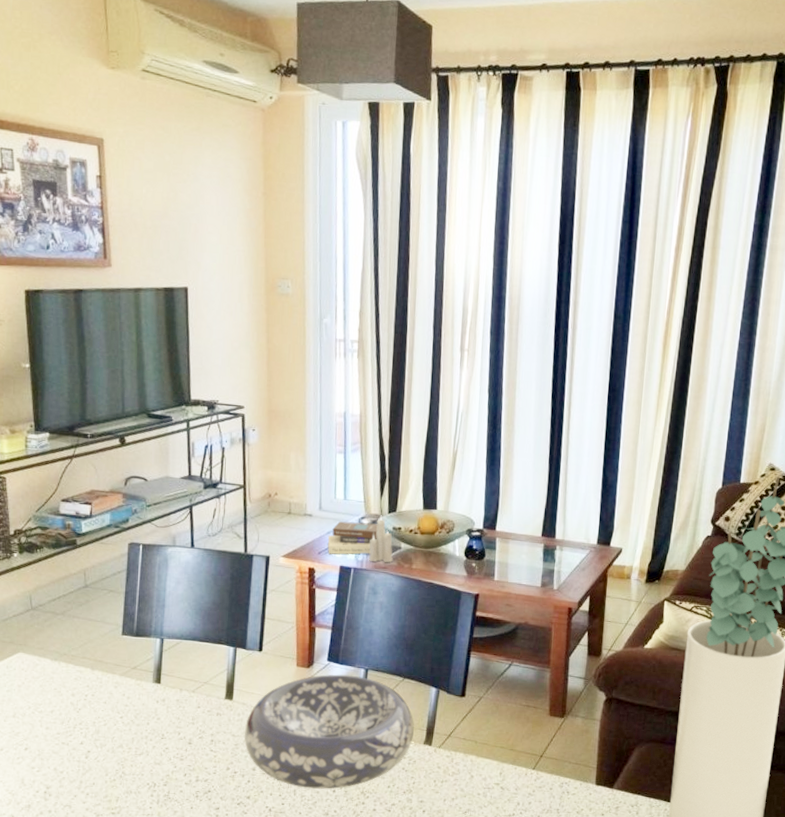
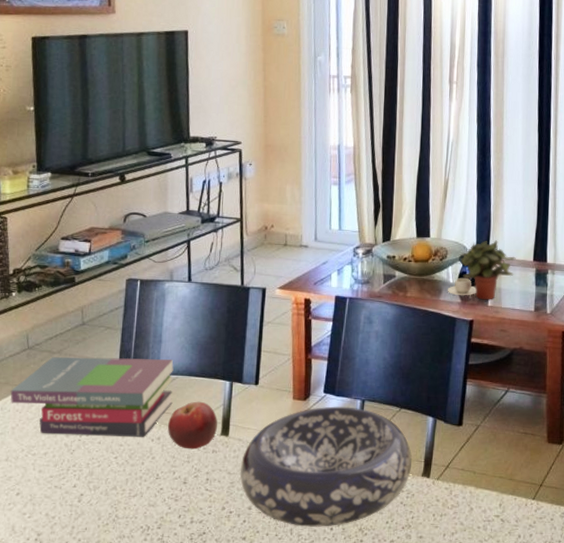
books: none [15,618,177,698] -> present [10,357,174,437]
fruit: none [172,665,222,712] -> present [168,401,218,450]
books: present [327,521,378,555] -> none [323,251,373,285]
candle: present [369,515,393,562] -> none [364,244,388,291]
teacup: none [453,551,483,570] -> present [447,277,477,296]
potted plant: none [466,514,524,575] -> present [459,240,516,300]

